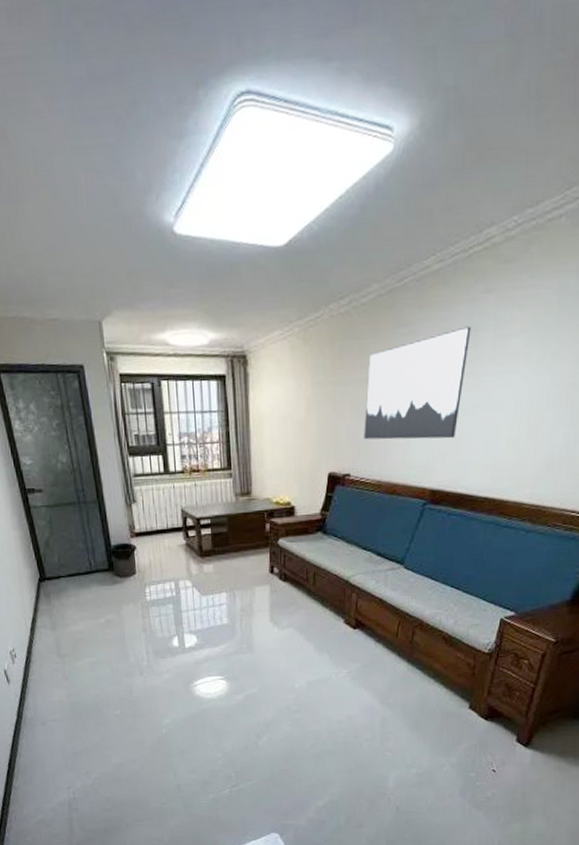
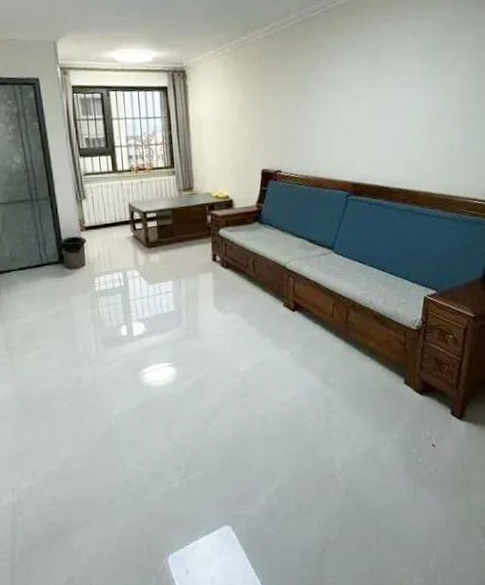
wall art: present [364,326,471,440] -> none [290,48,374,141]

